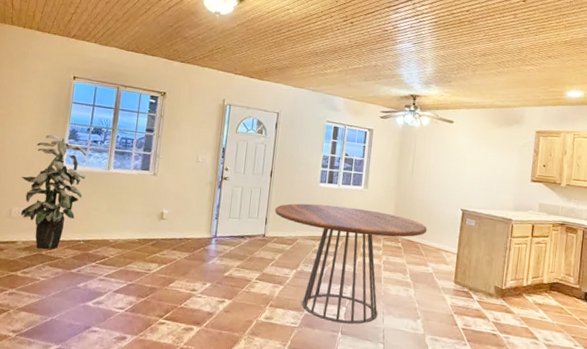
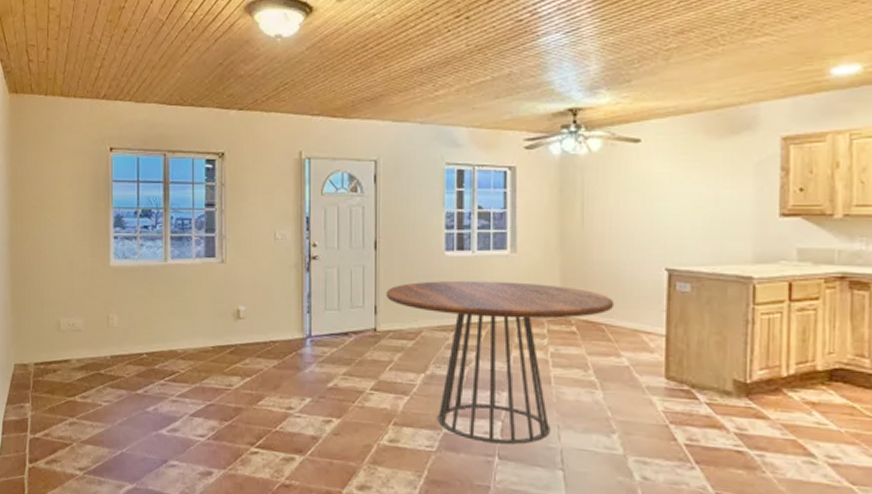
indoor plant: present [20,135,87,250] -> none [66,225,140,368]

